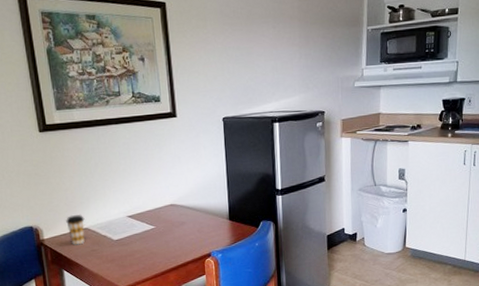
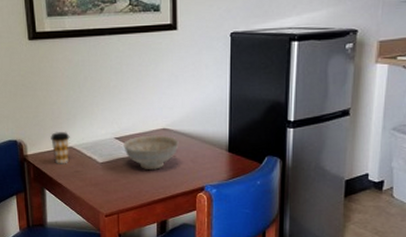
decorative bowl: none [136,210,186,243] -> present [123,135,179,170]

